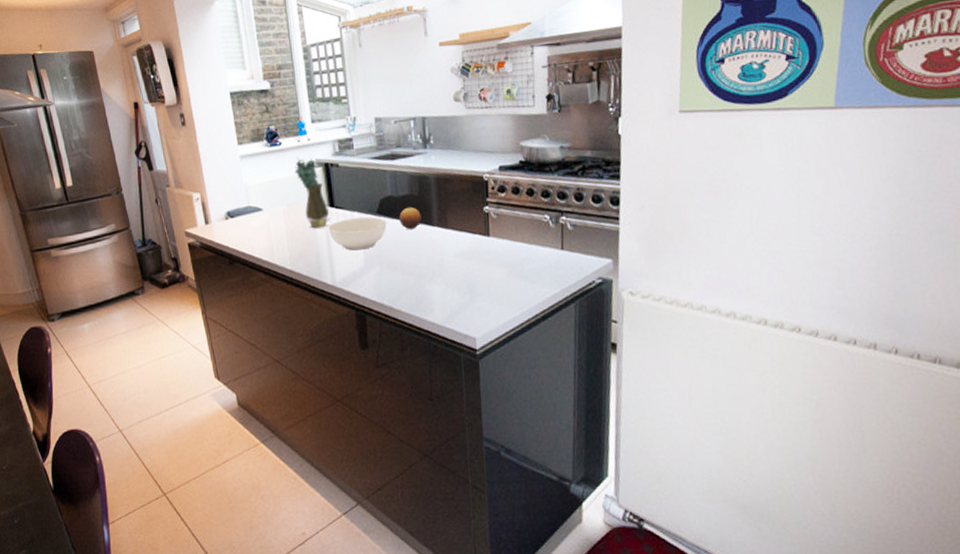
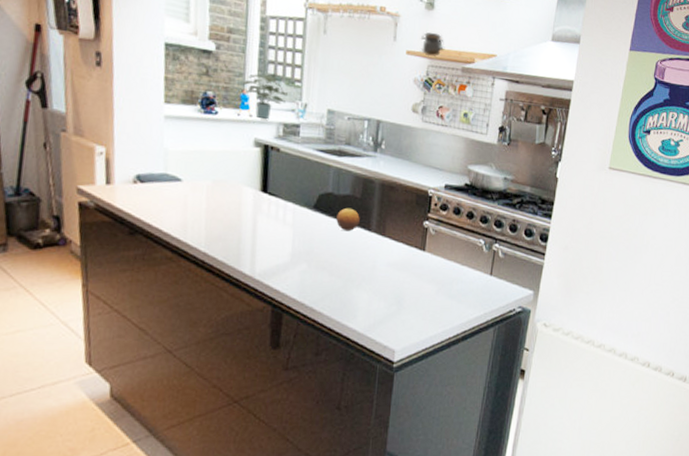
vase: present [294,157,329,228] -> none [227,131,260,212]
potted plant: none [298,96,337,140] -> present [243,73,288,119]
bowl: present [328,217,387,251] -> none [256,208,322,244]
jar: none [451,17,474,43] -> present [420,32,443,57]

